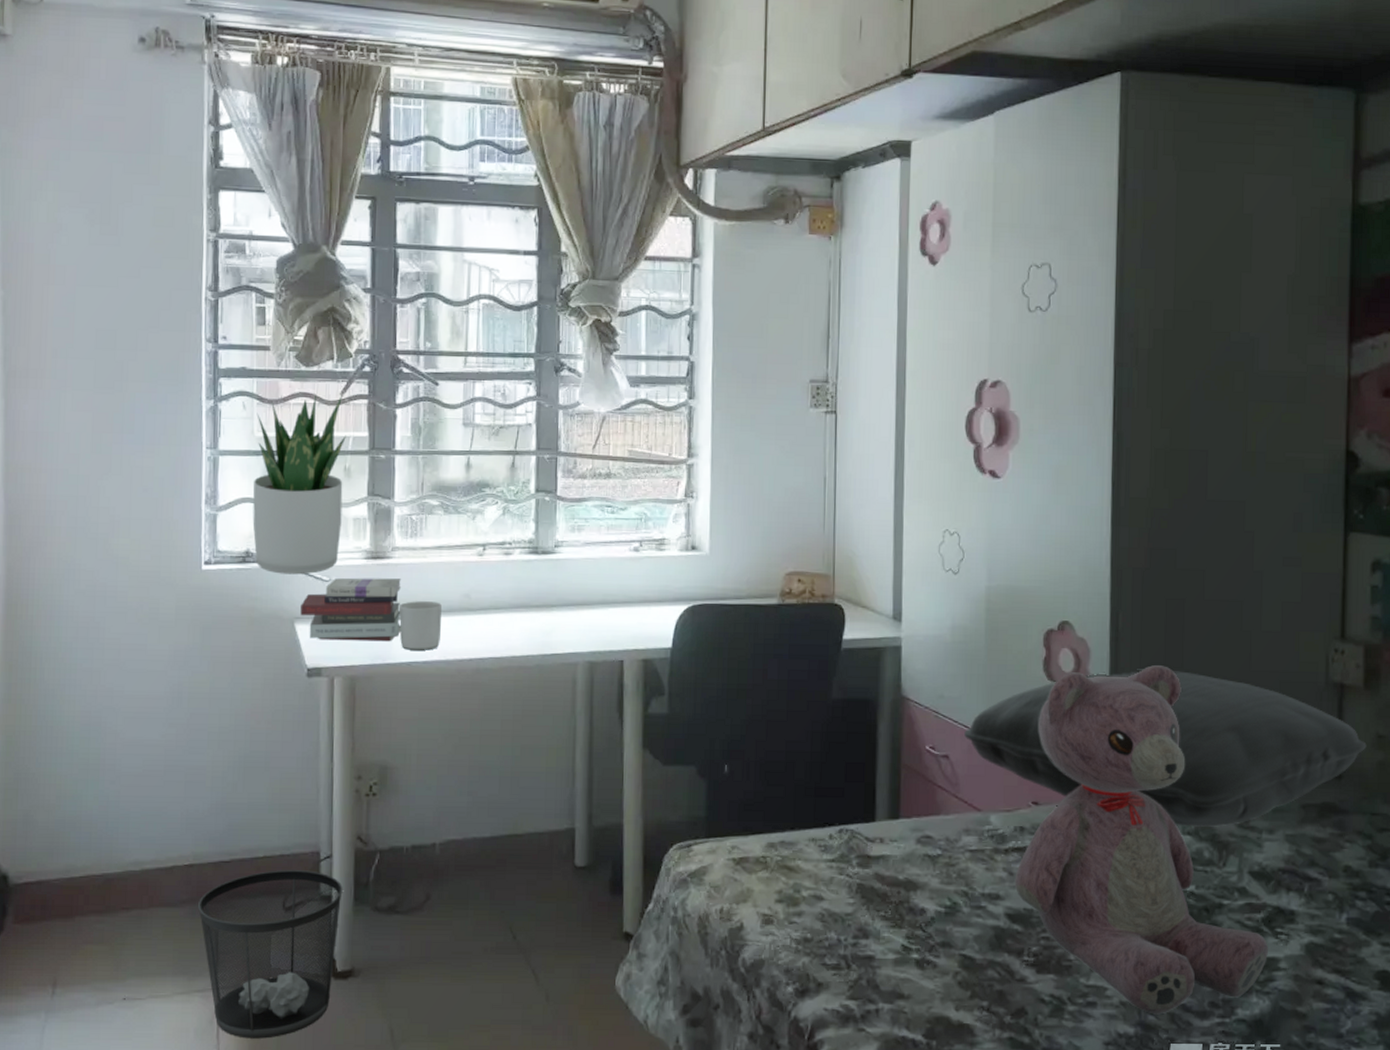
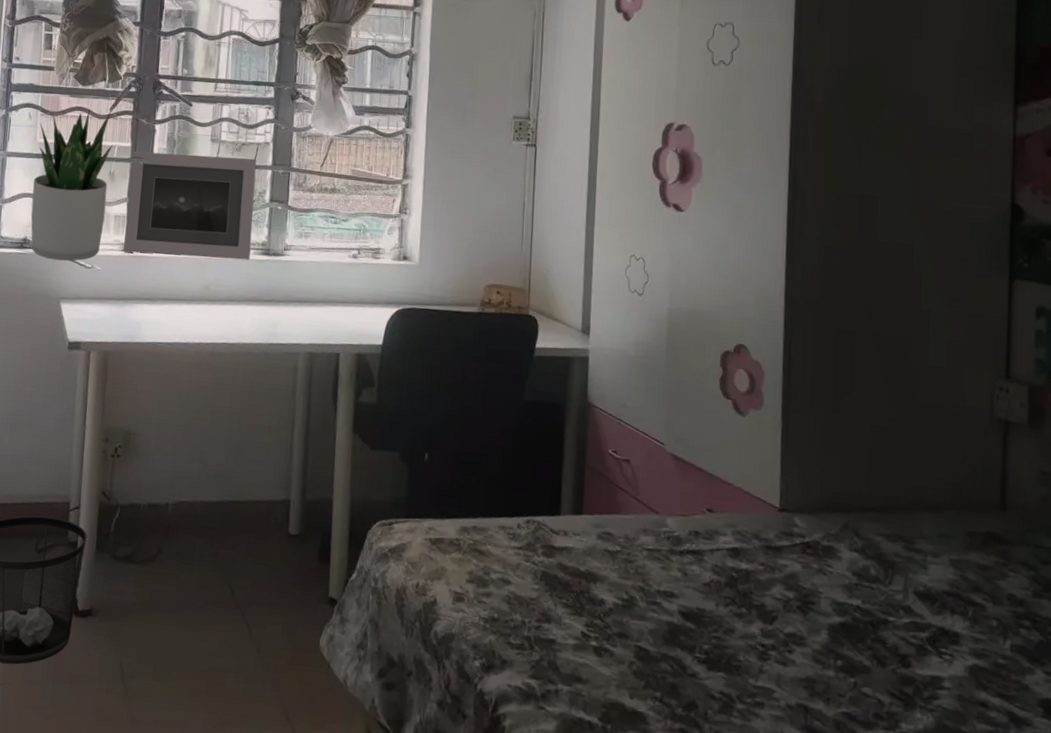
books: present [300,577,401,642] -> none [65,266,152,324]
picture frame: none [366,441,518,561] -> present [123,151,257,260]
mug: present [398,601,442,651] -> none [148,289,185,333]
pillow: present [964,669,1367,827] -> none [645,393,1031,547]
teddy bear: present [1014,665,1268,1015] -> none [688,390,932,721]

